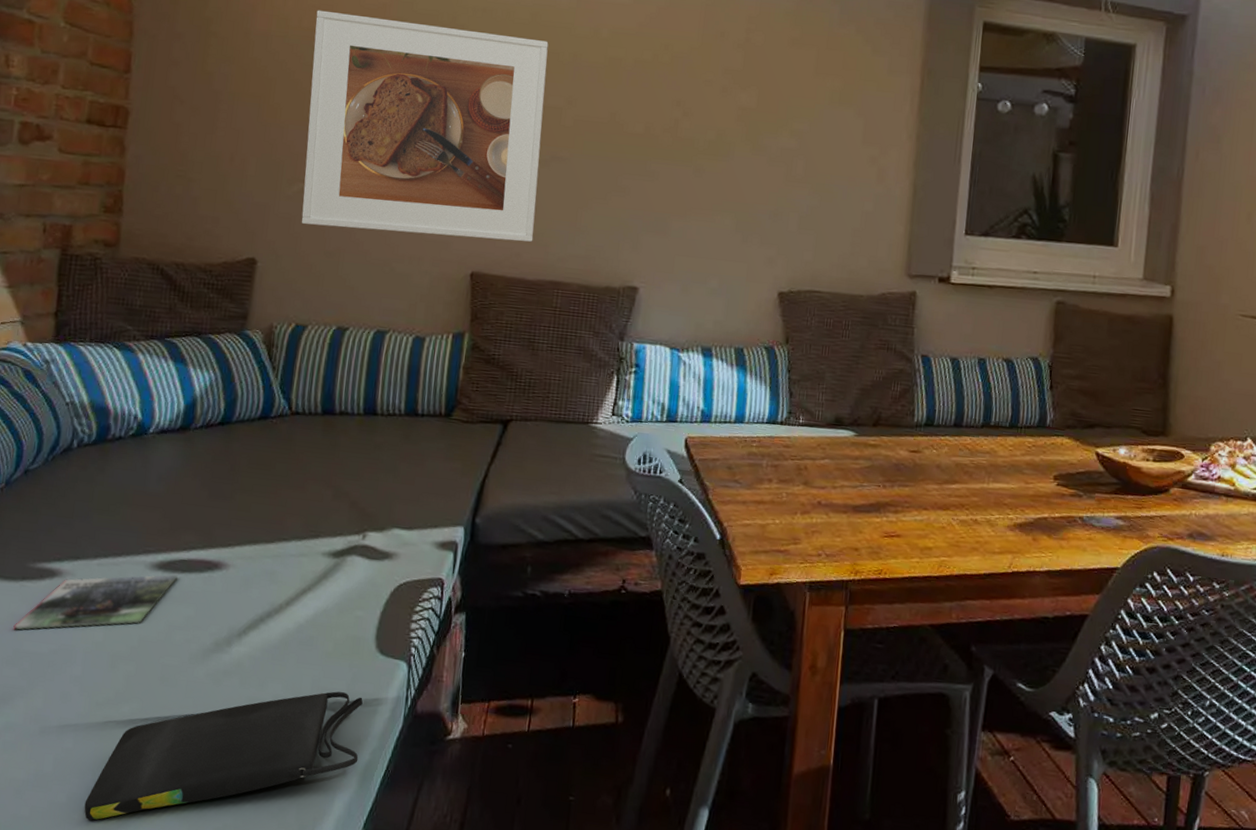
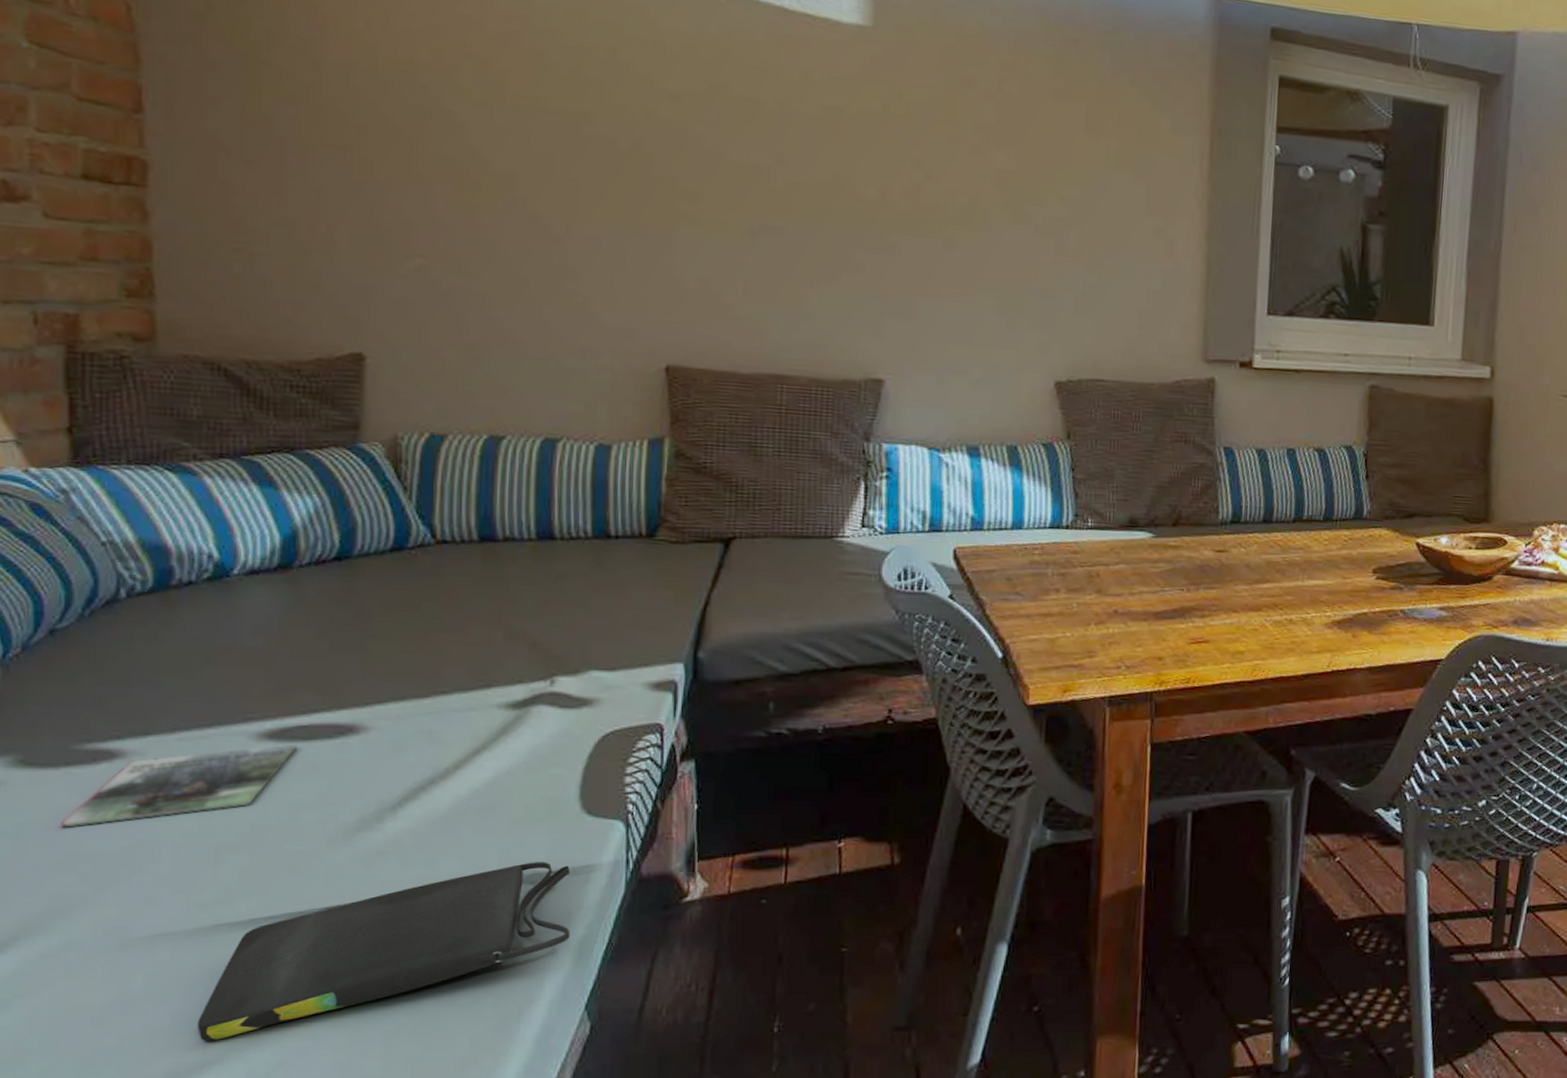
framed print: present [301,10,549,242] -> none [416,36,746,329]

